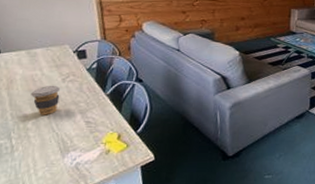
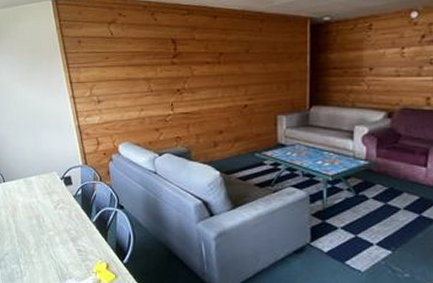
coffee cup: present [31,85,61,115] -> none [31,212,54,242]

